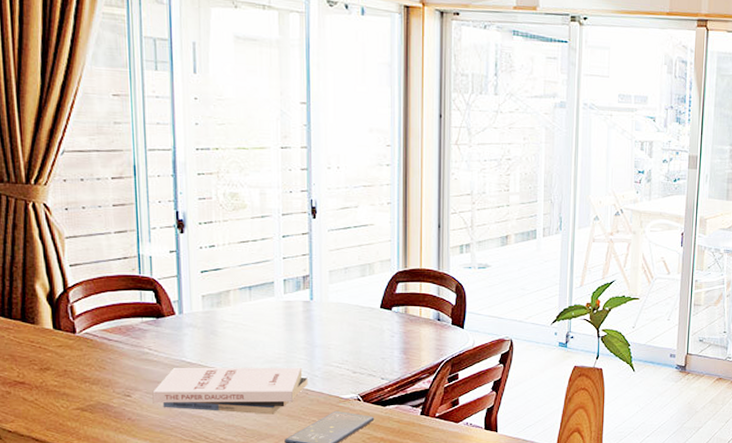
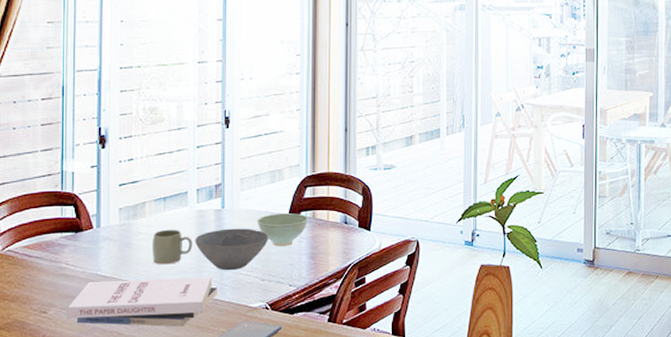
mug: none [238,318,281,354] -> present [151,229,192,265]
bowl: none [283,320,360,362] -> present [195,228,269,271]
bowl: none [347,308,401,340] -> present [257,213,309,246]

